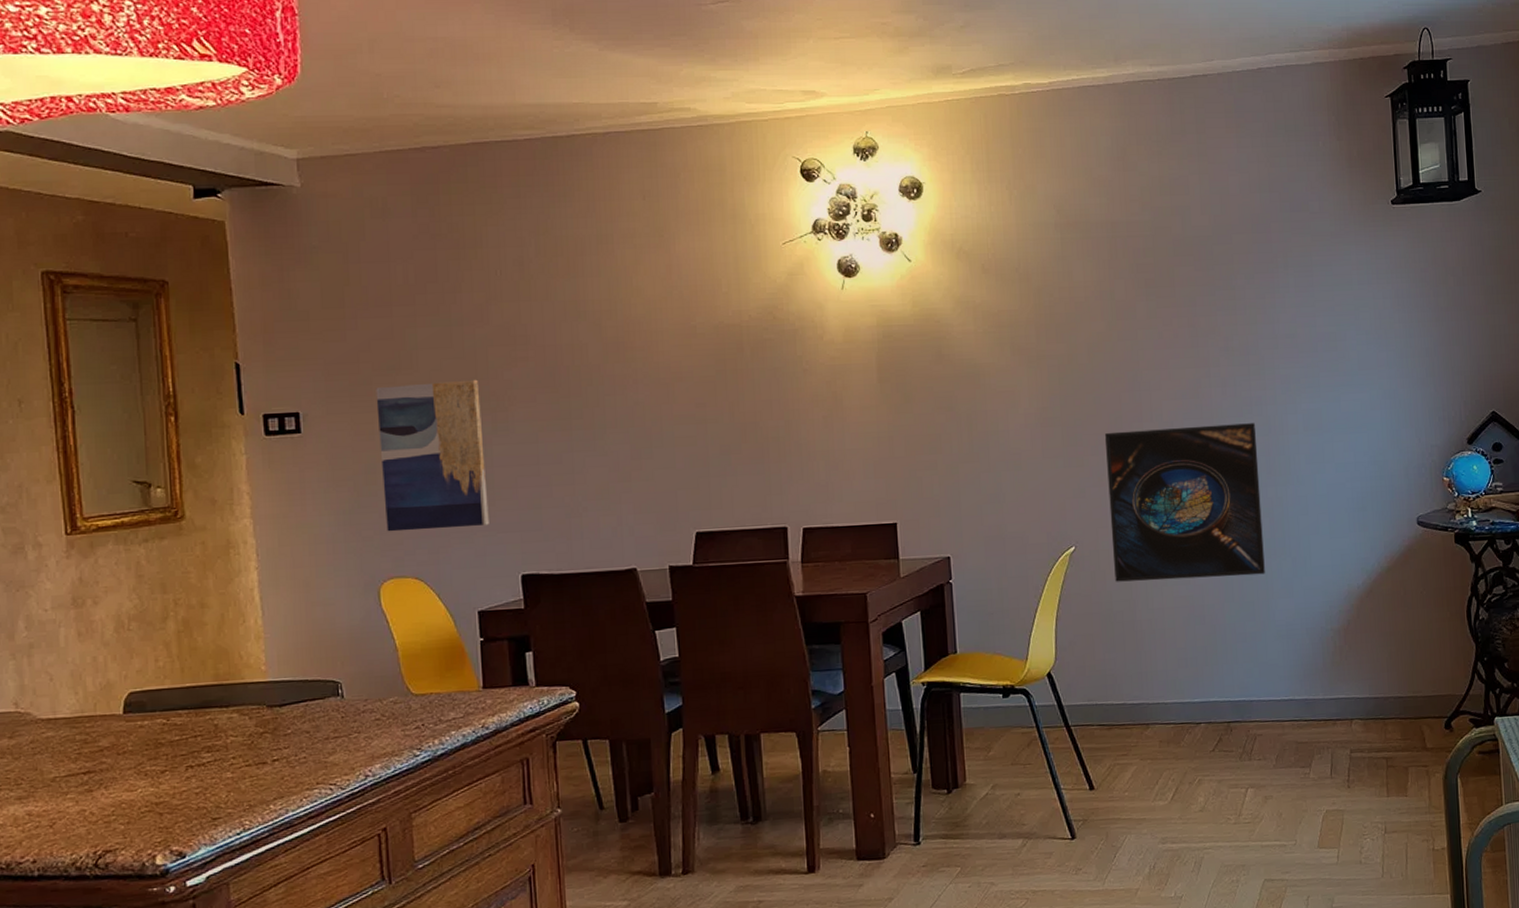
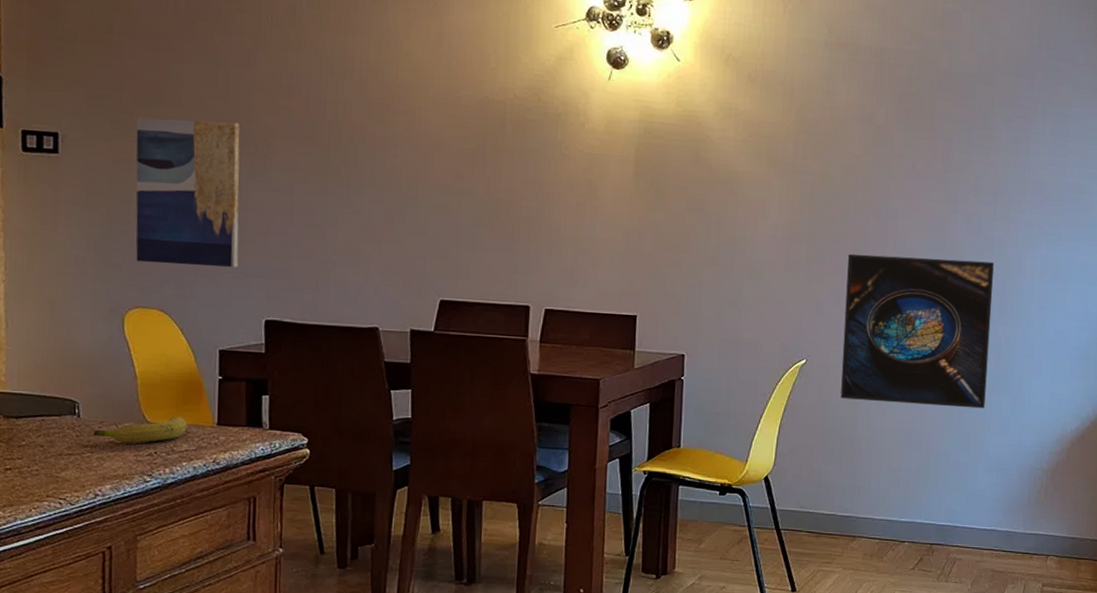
fruit: none [358,685,452,718] -> present [93,416,187,443]

